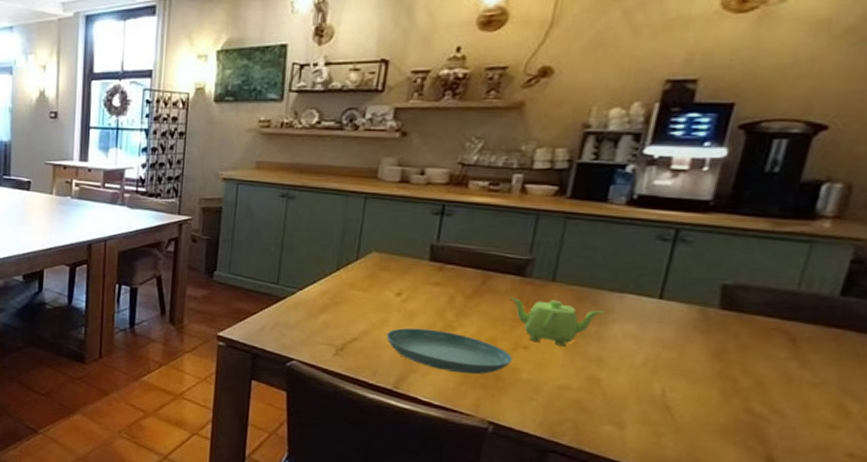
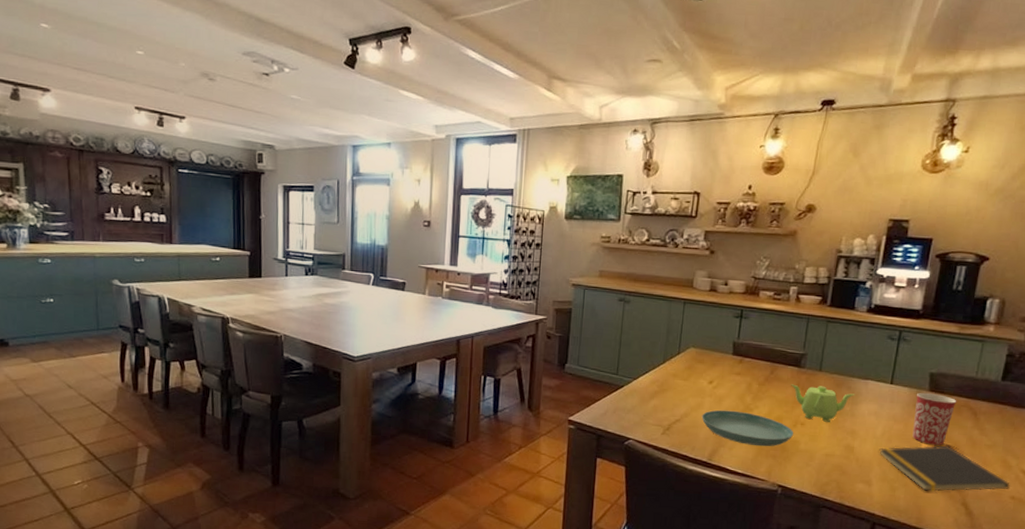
notepad: none [638,380,847,443] -> present [879,445,1010,491]
mug: none [690,310,764,381] -> present [912,392,957,445]

